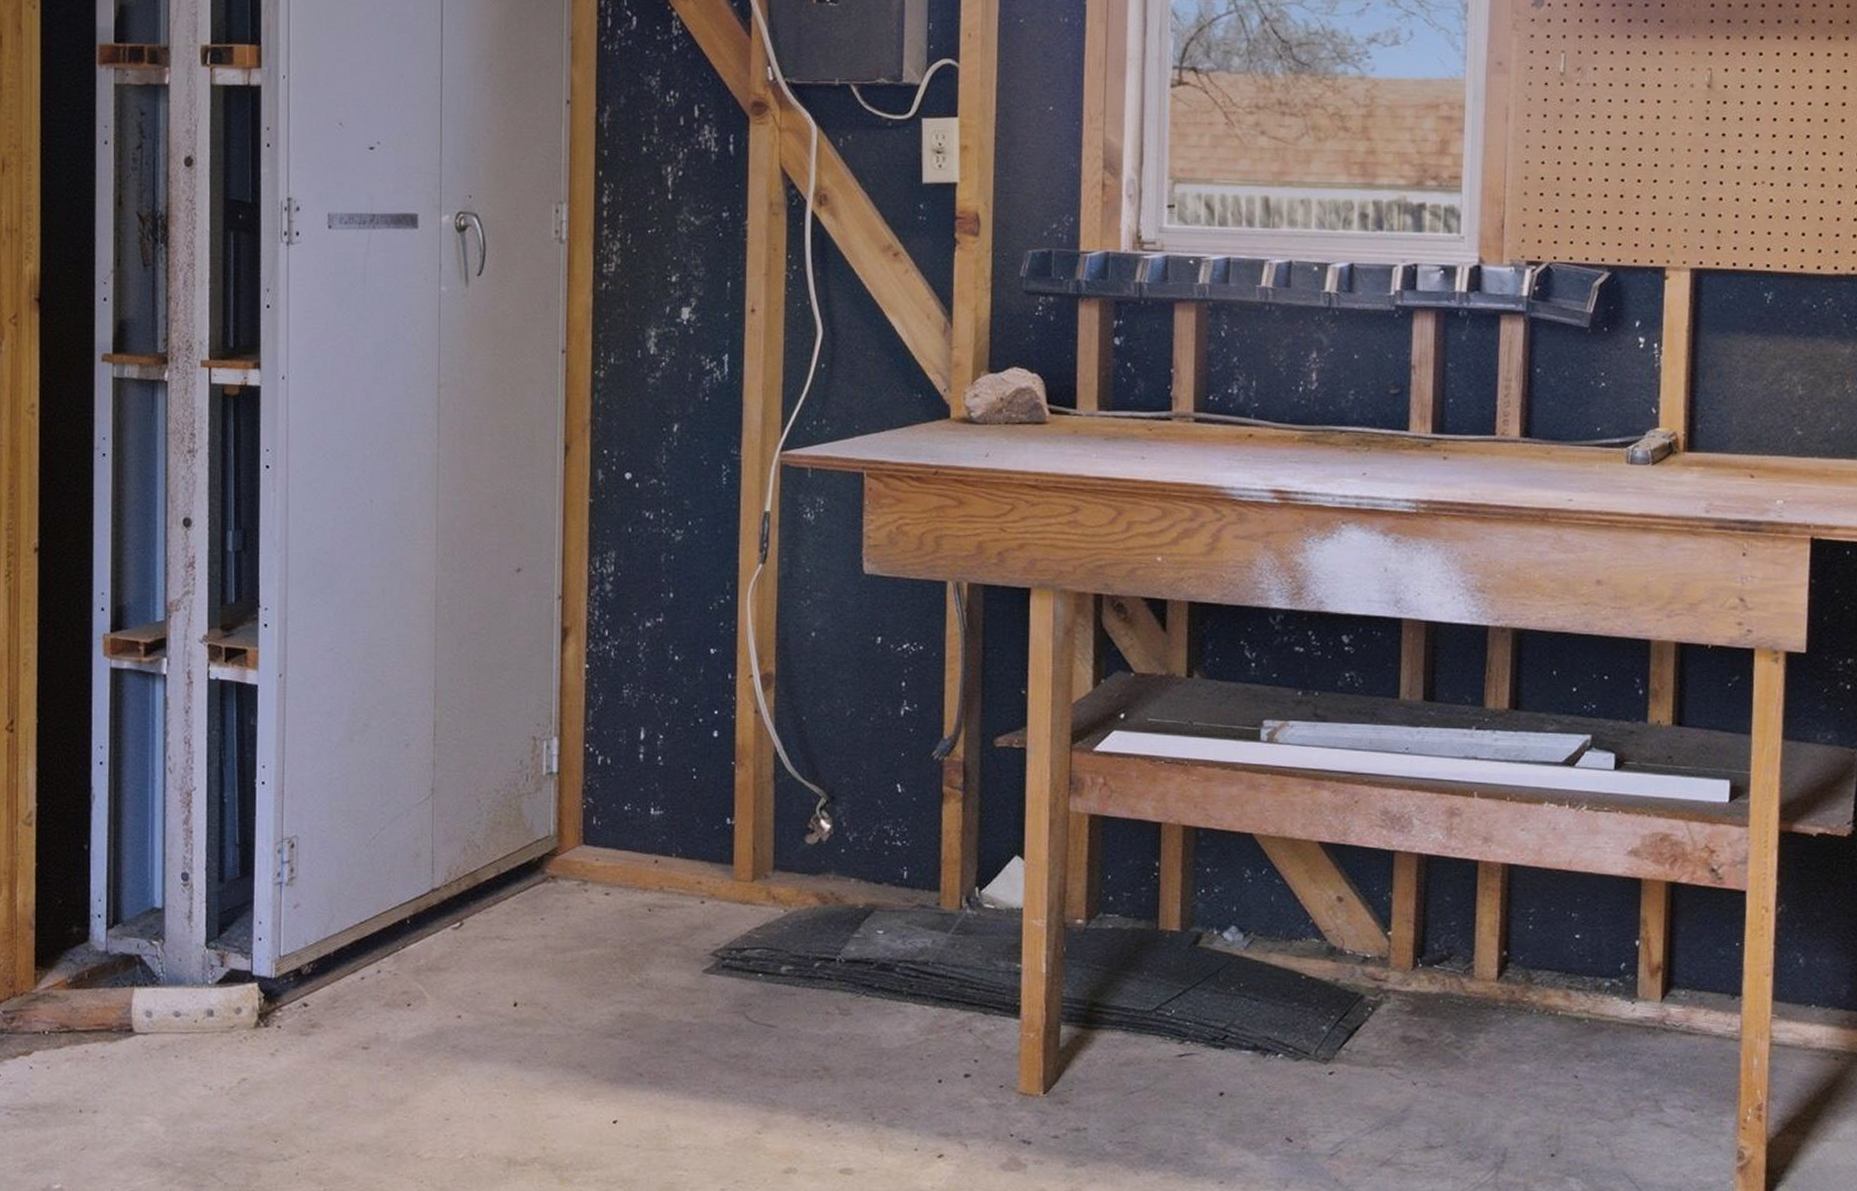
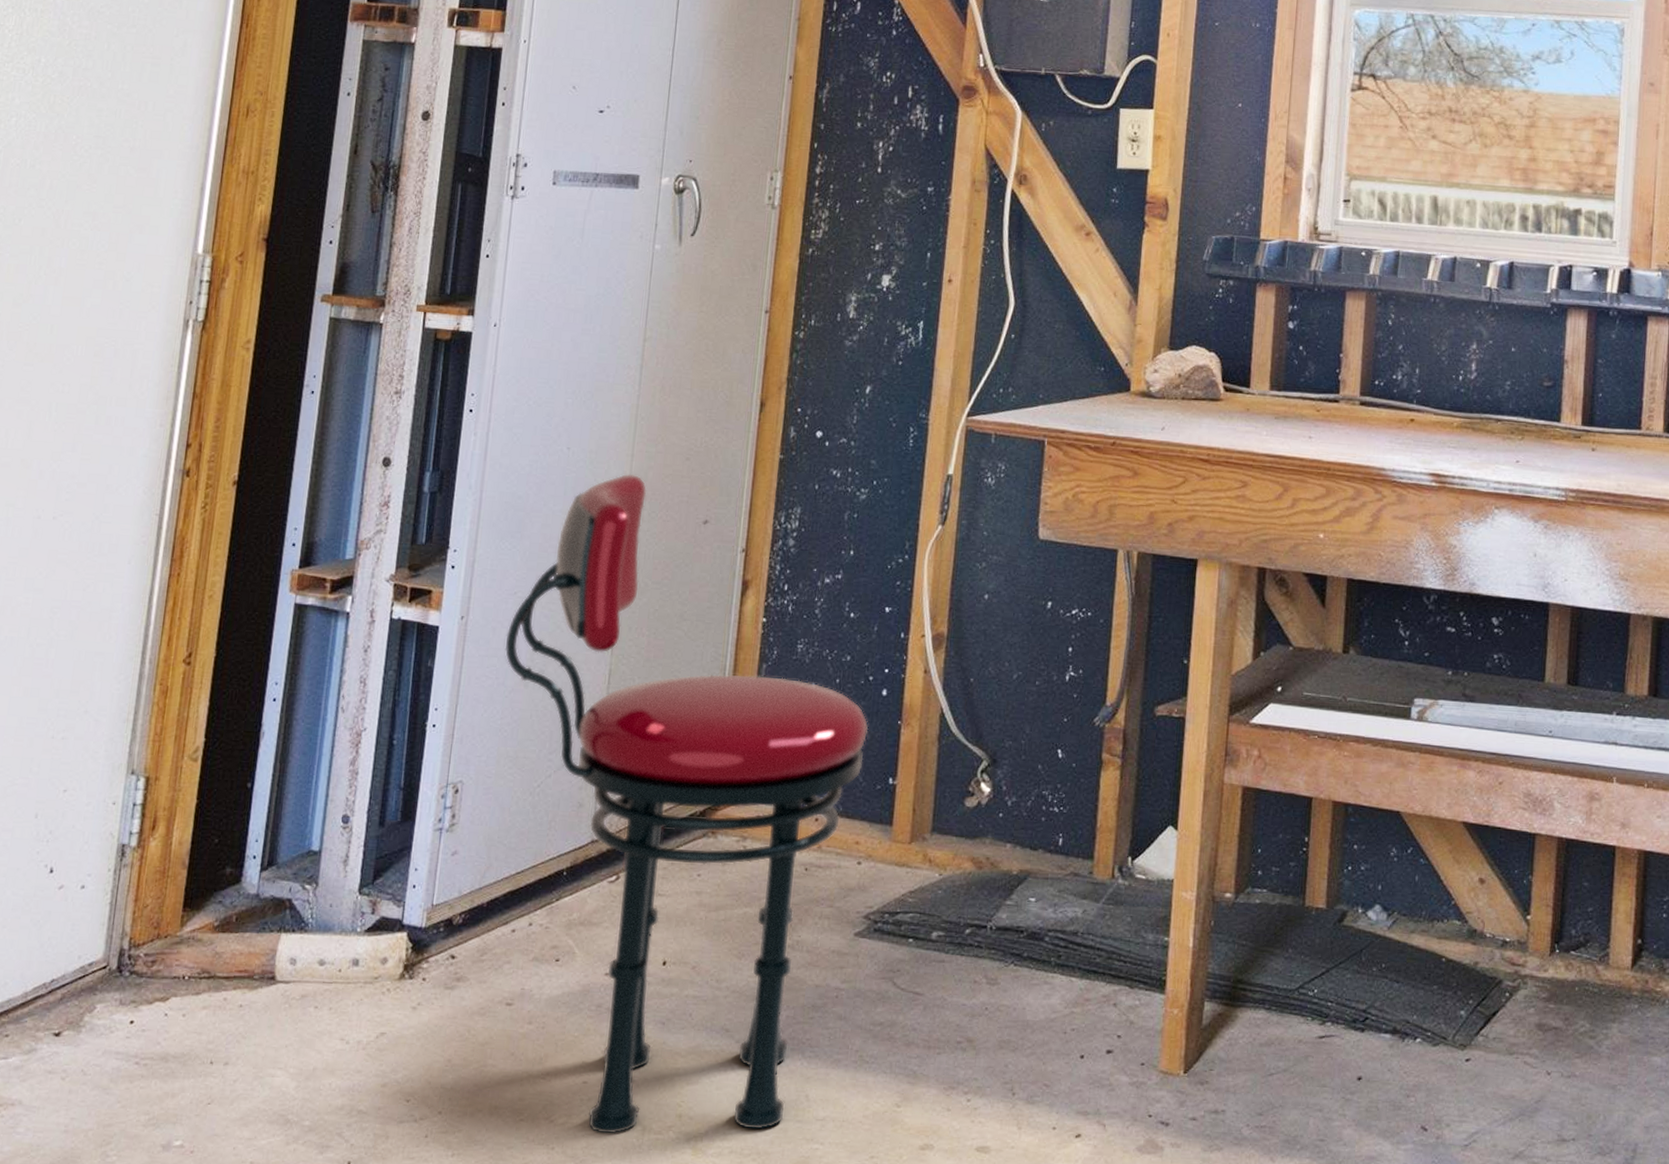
stool: none [326,524,702,1167] -> present [504,473,869,1134]

